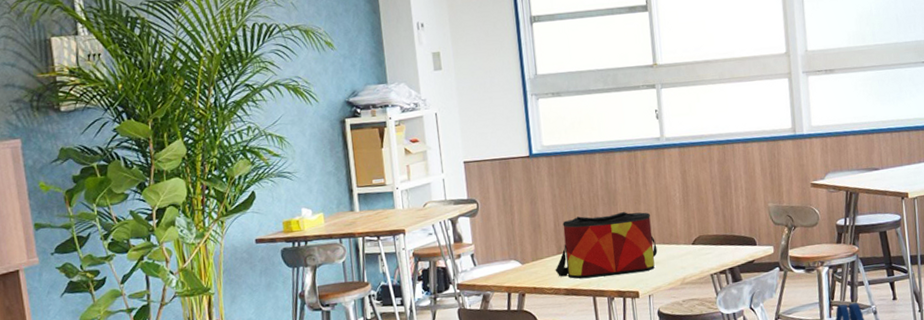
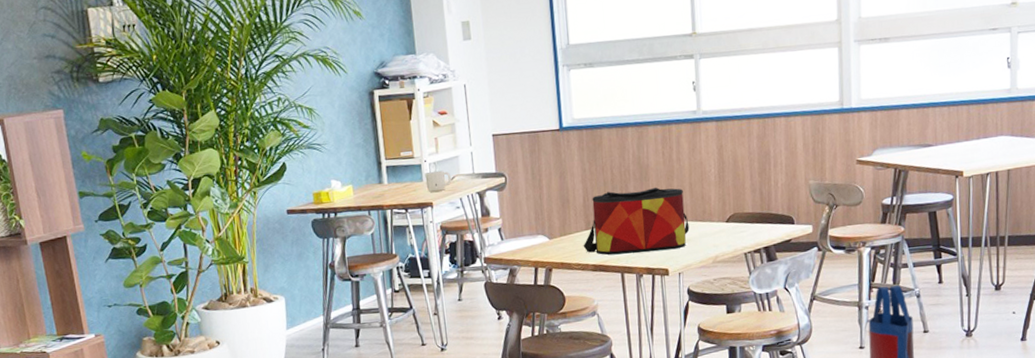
mug: none [397,197,423,219] -> present [425,170,451,192]

